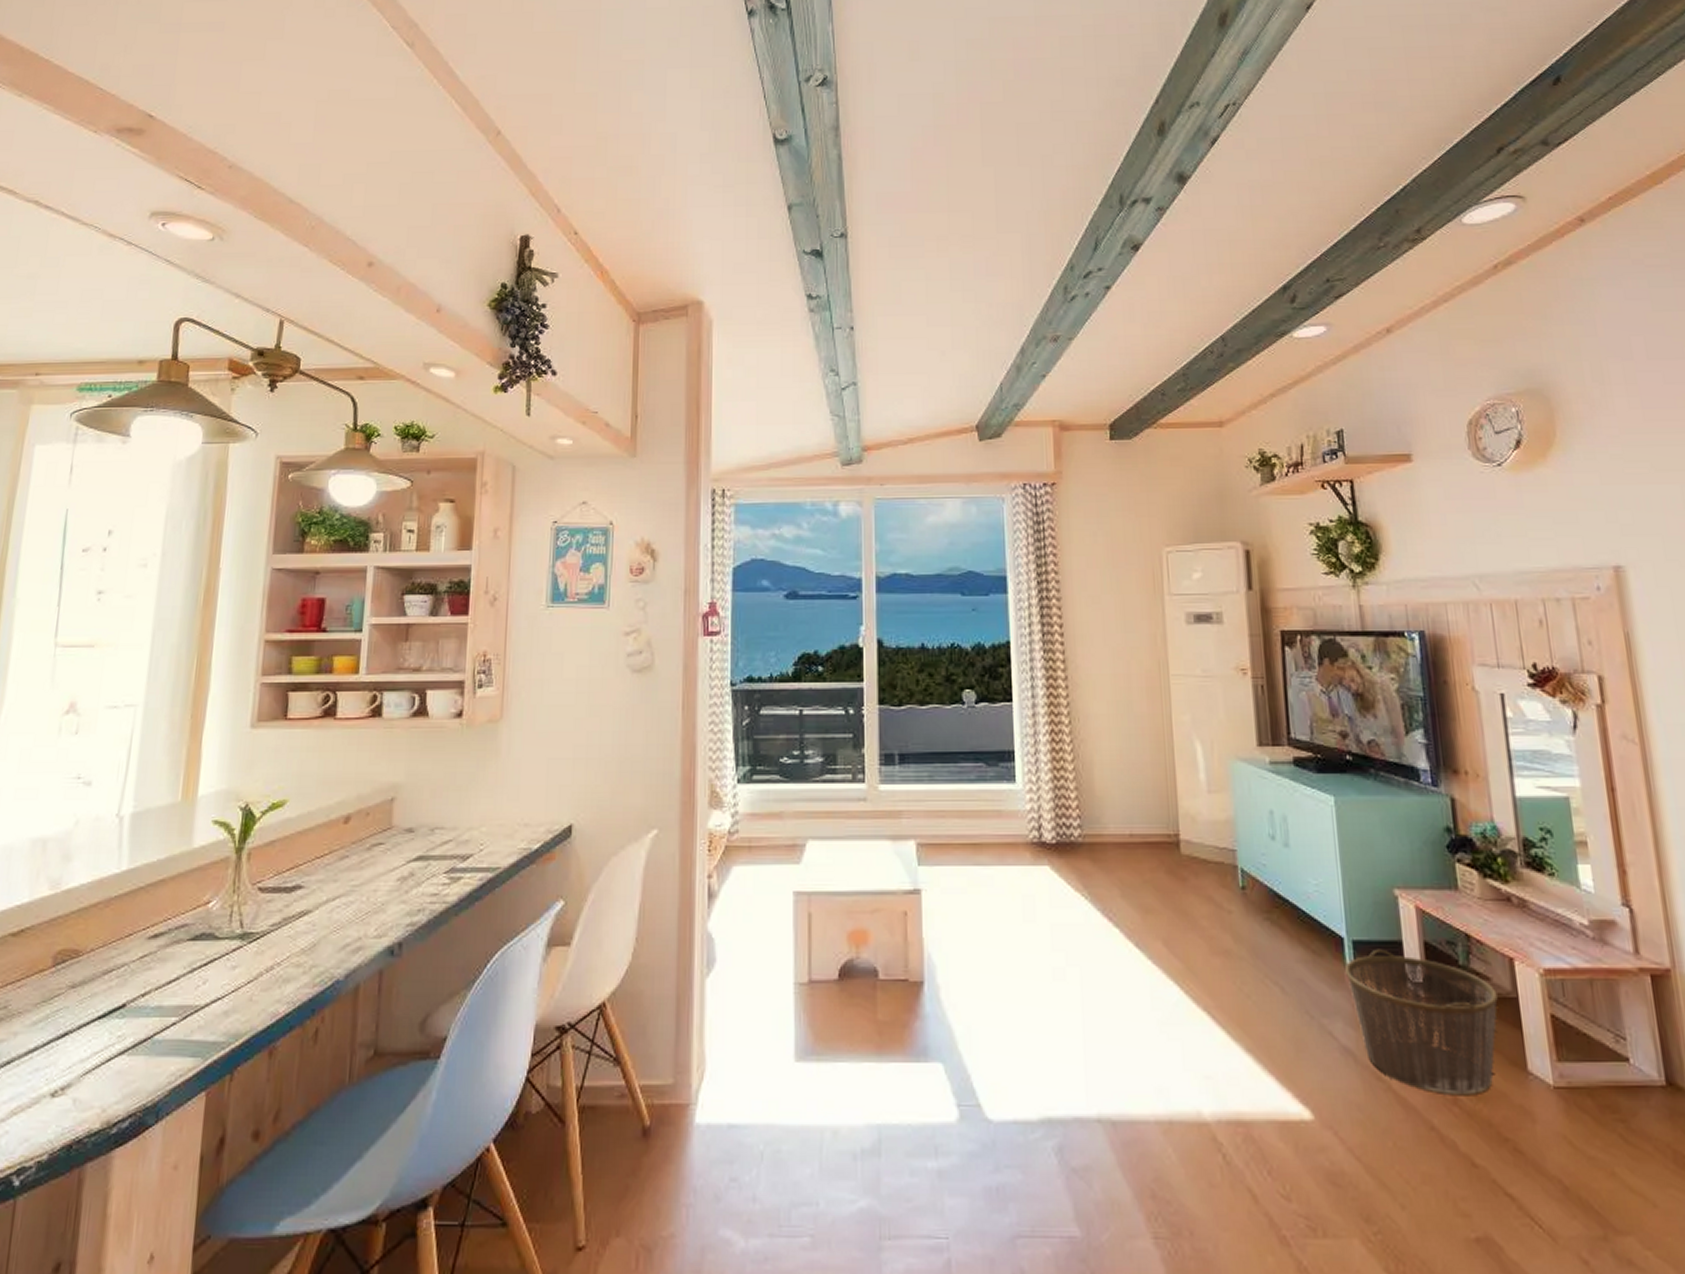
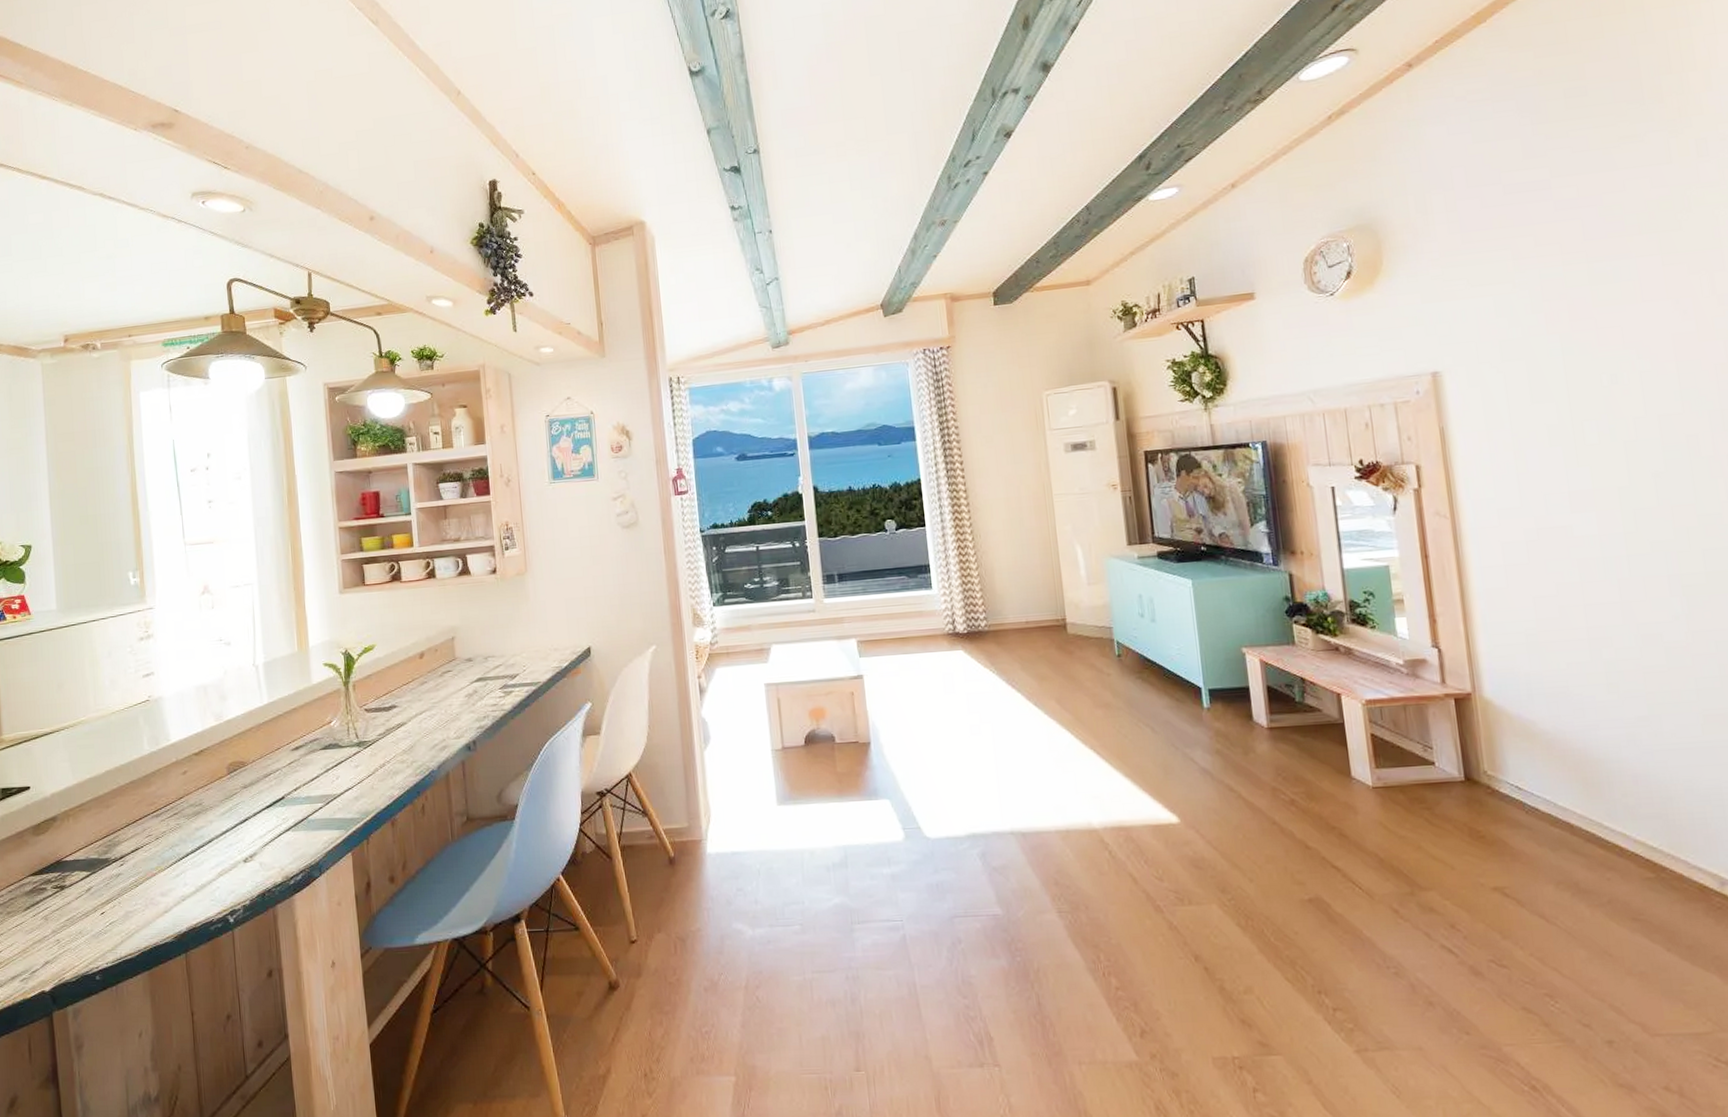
basket: present [1344,949,1498,1096] -> none [1202,694,1327,799]

